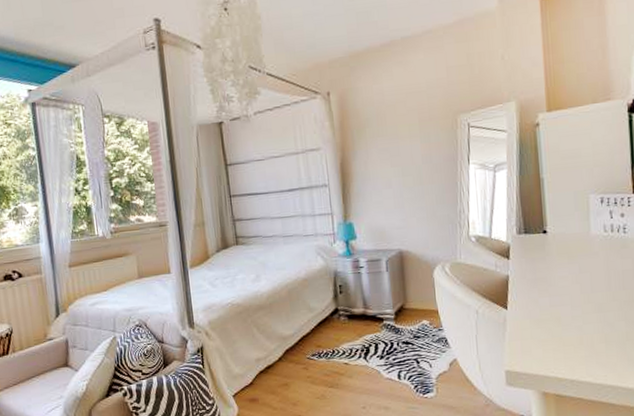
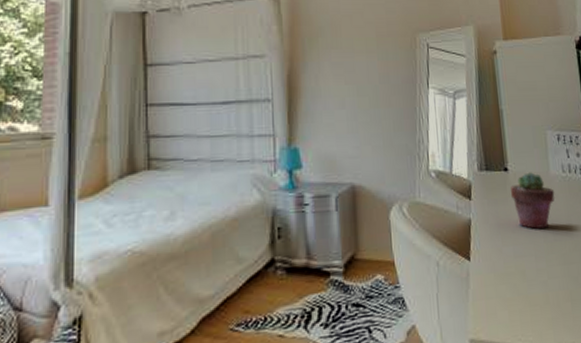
potted succulent: none [548,233,595,283] -> present [510,172,555,229]

